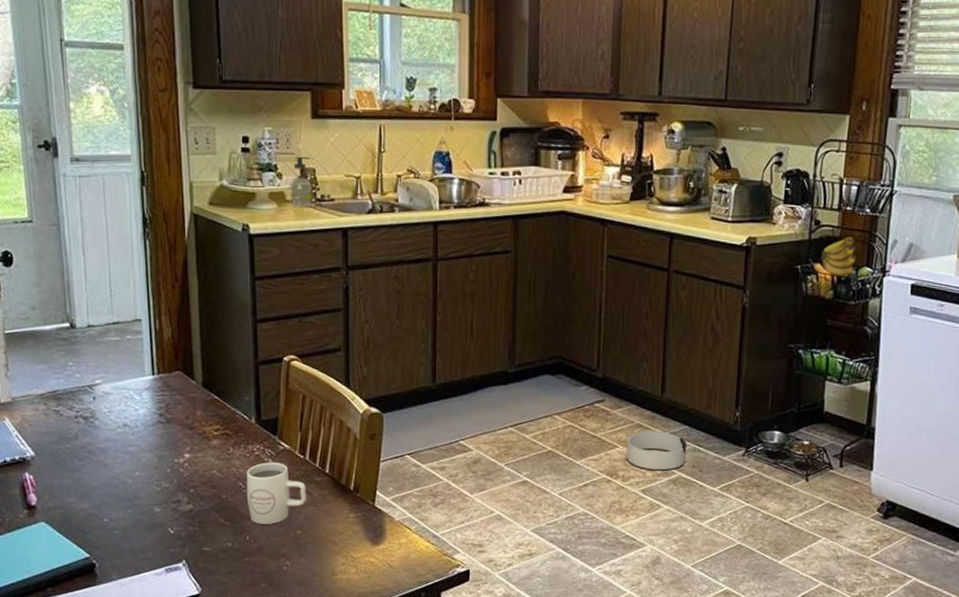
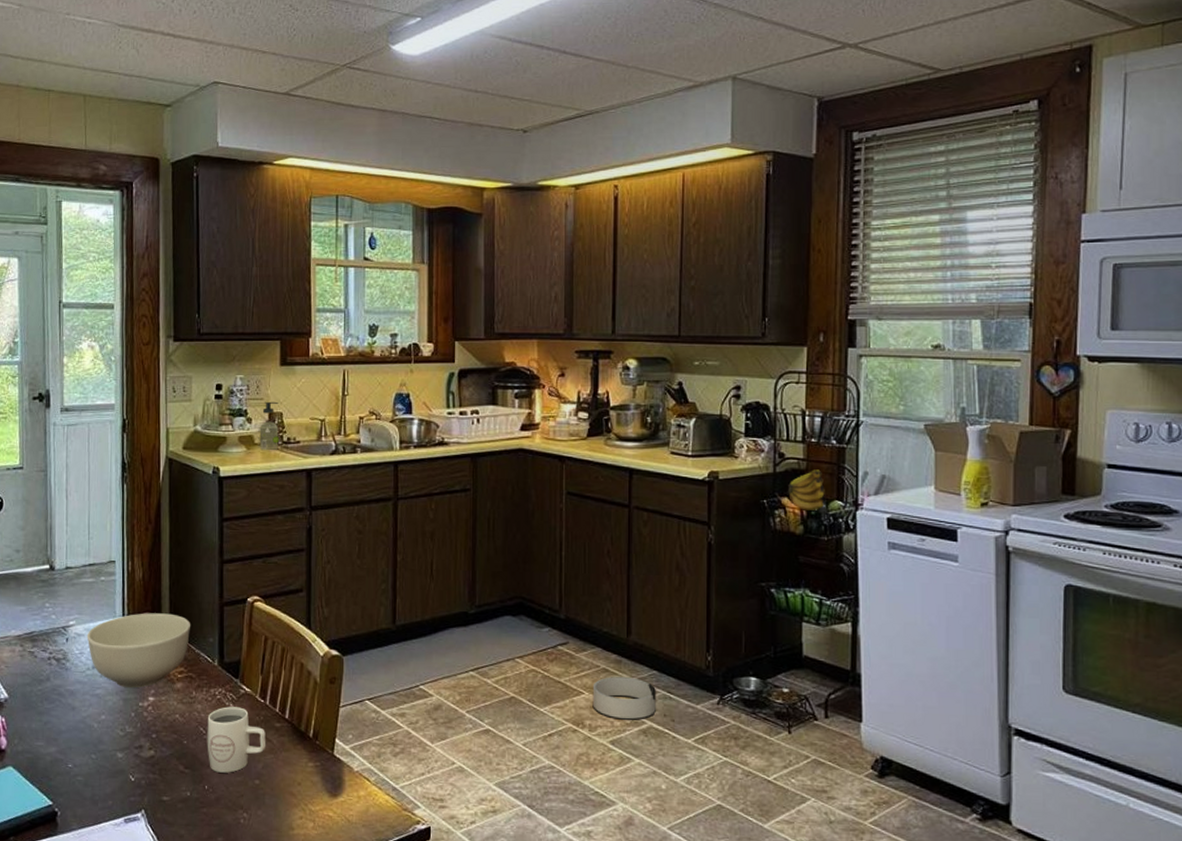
bowl: none [115,371,226,445] -> present [87,613,191,688]

